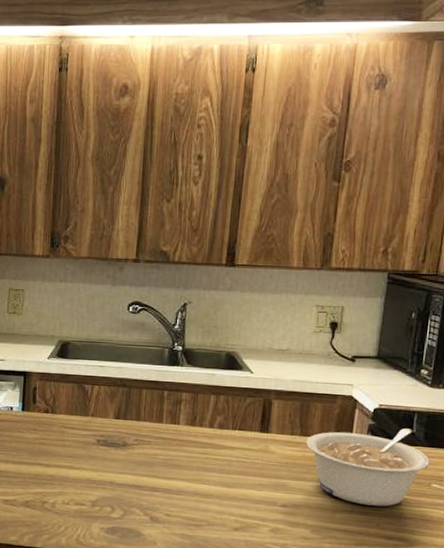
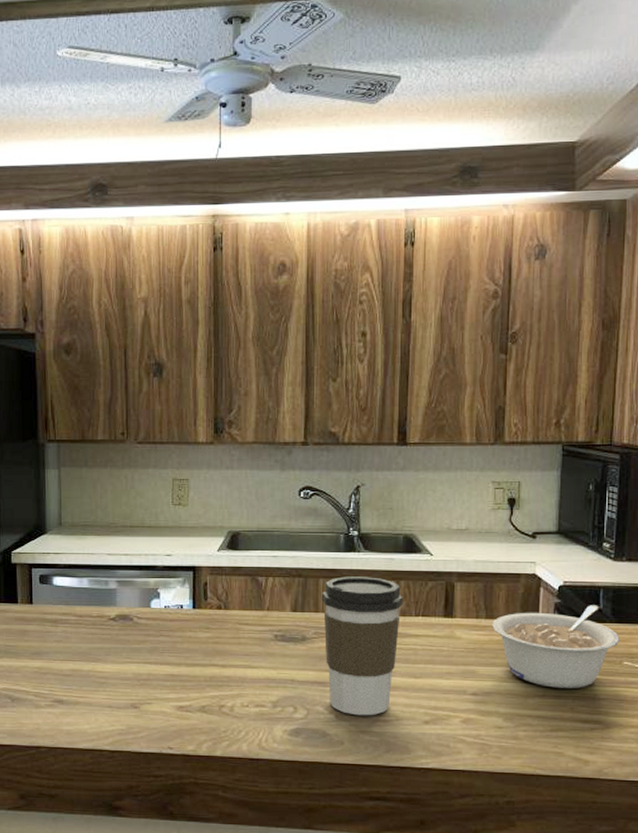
coffee cup: none [144,388,222,520] -> present [322,576,403,716]

